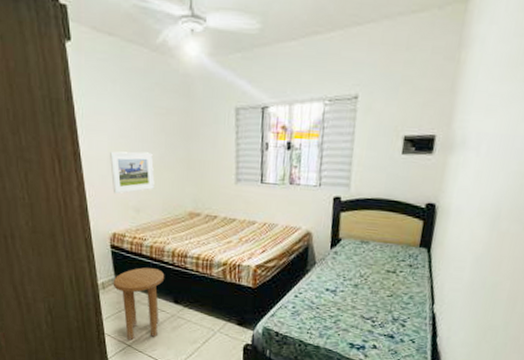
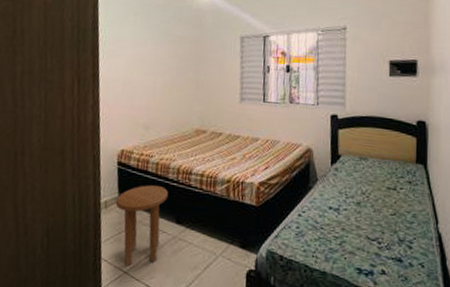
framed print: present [110,151,155,194] -> none [125,73,166,113]

